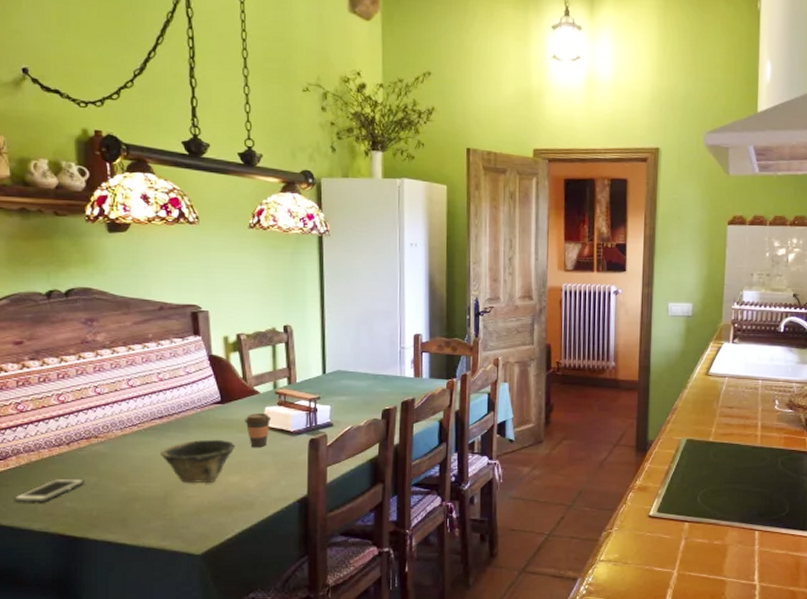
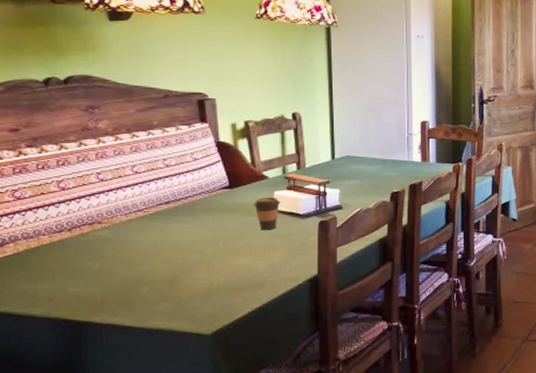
cell phone: present [14,478,85,503] -> none [12,264,88,289]
bowl: present [161,439,235,483] -> none [168,223,244,266]

